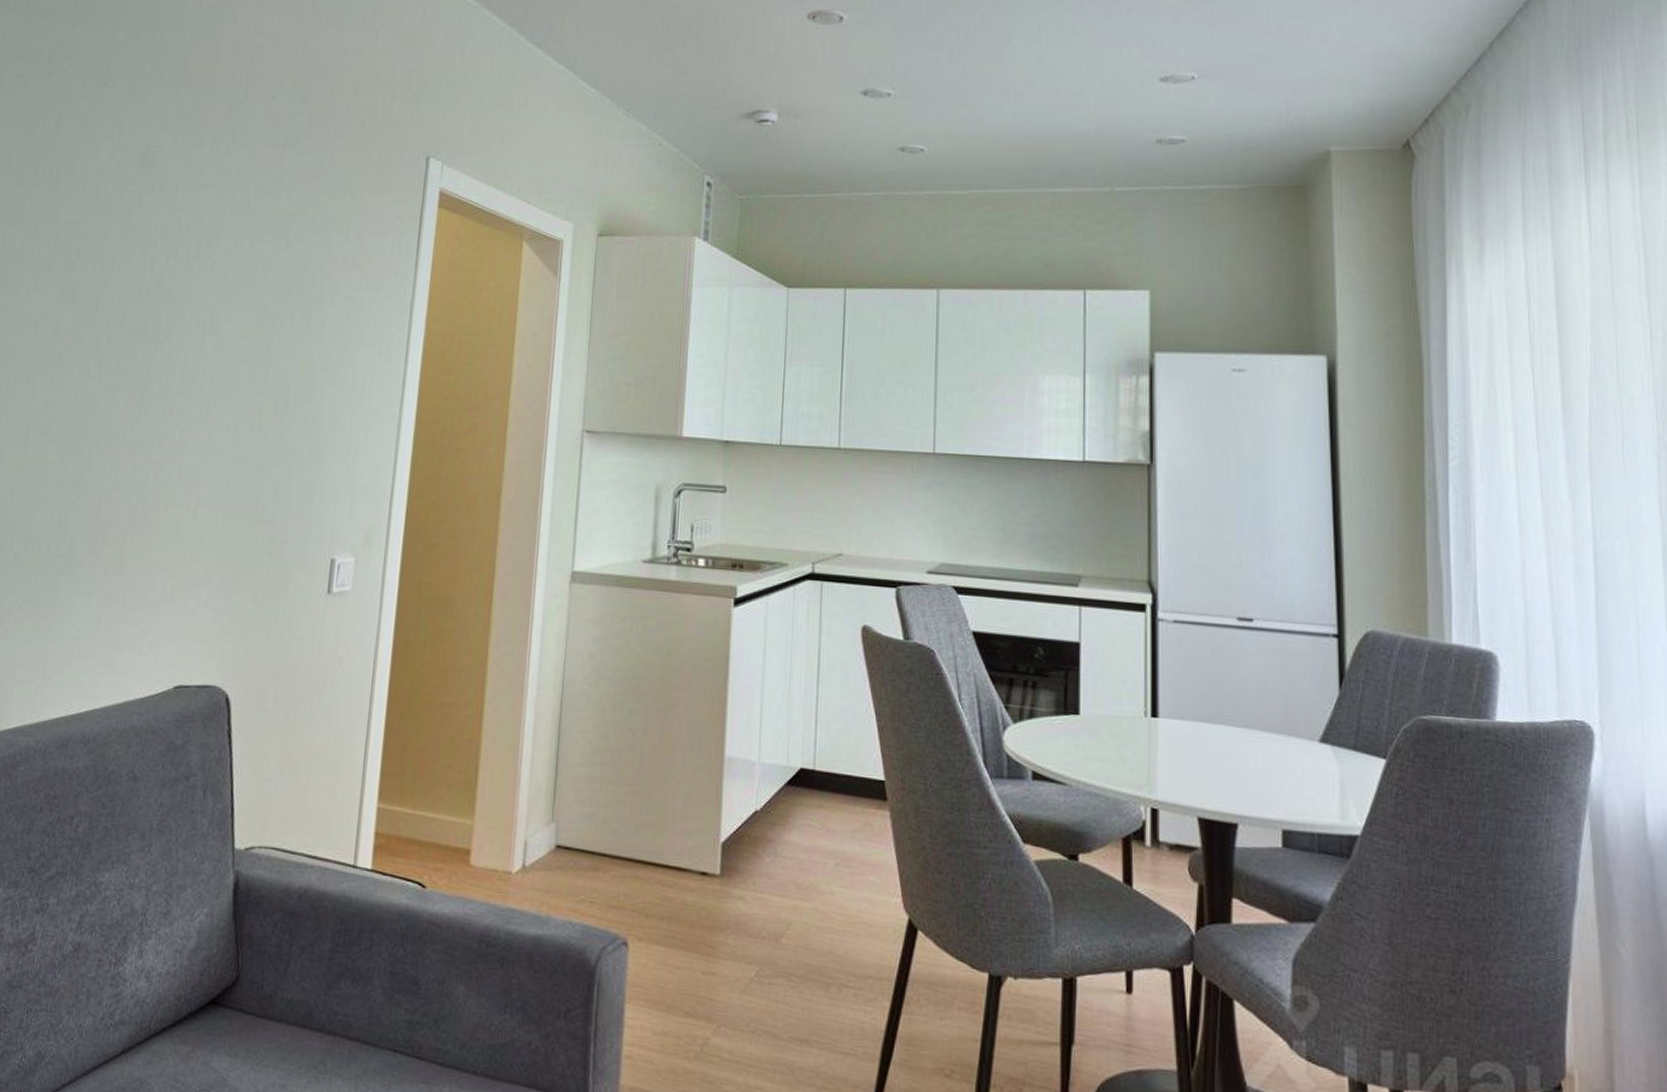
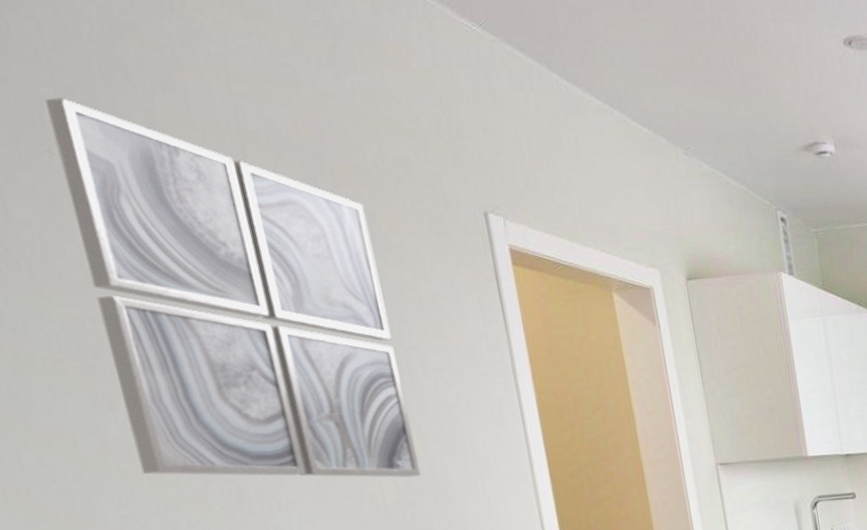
wall art: none [75,42,327,401] -> present [45,97,421,478]

